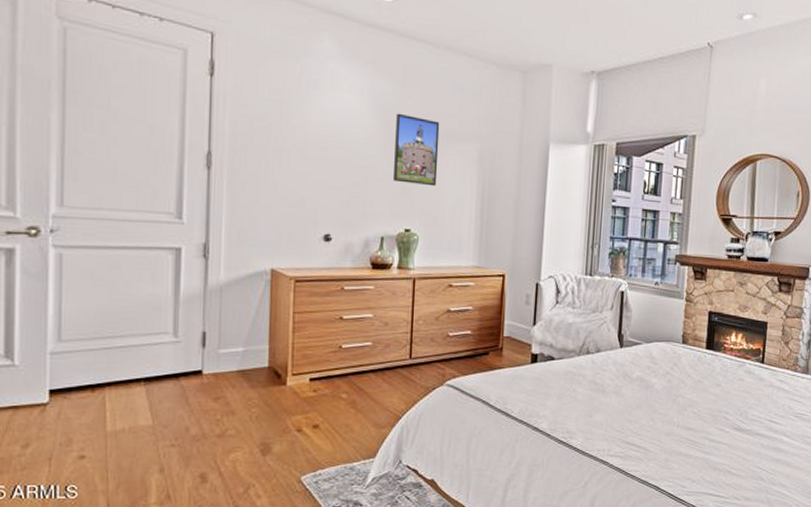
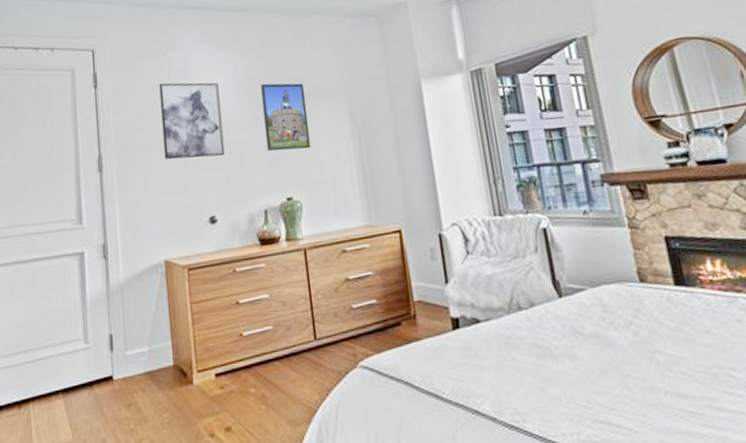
wall art: none [284,88,352,178] -> present [159,82,225,160]

